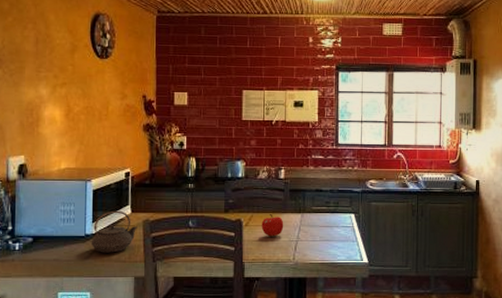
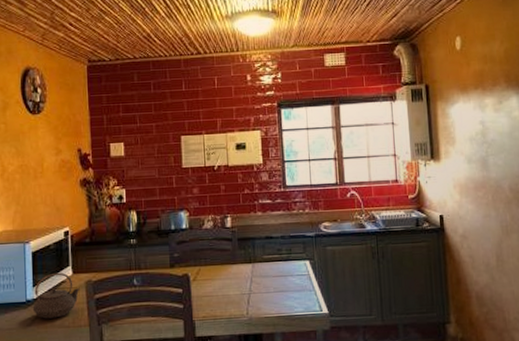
fruit: present [261,214,284,237] -> none [210,266,234,291]

